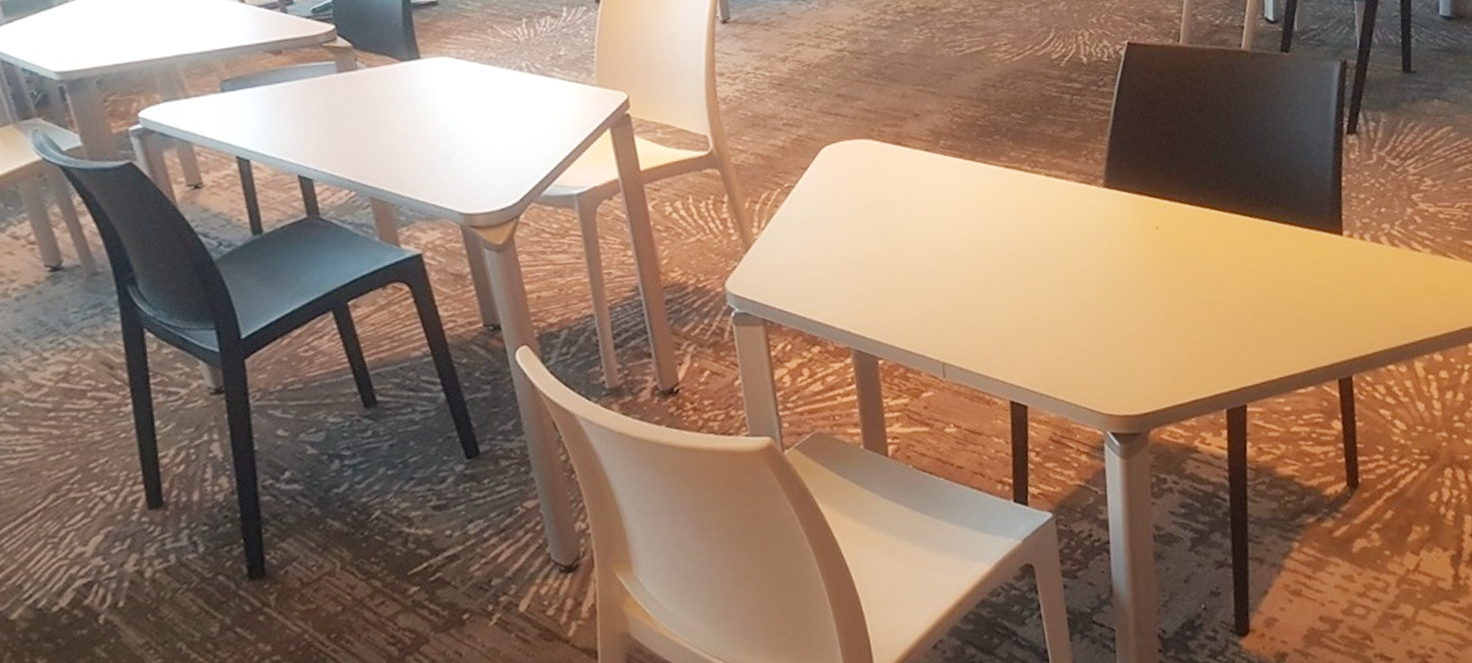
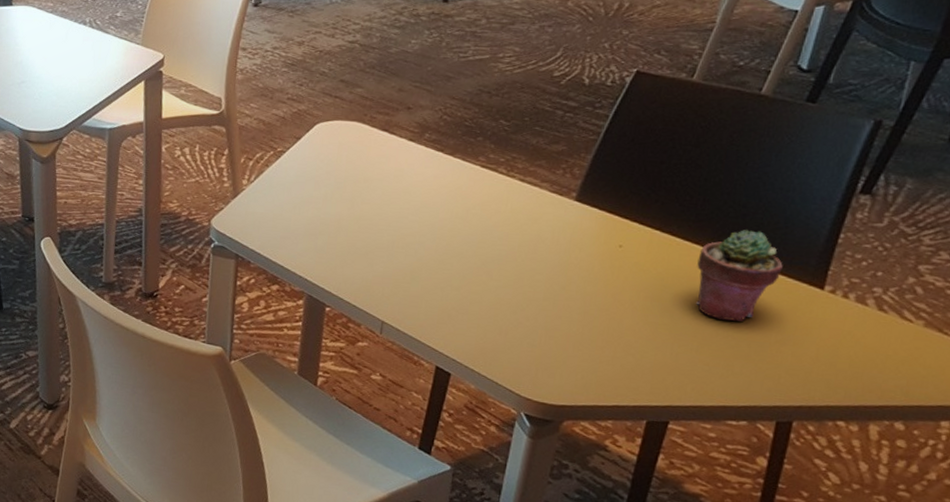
potted succulent: none [1229,187,1304,286] -> present [696,230,783,322]

